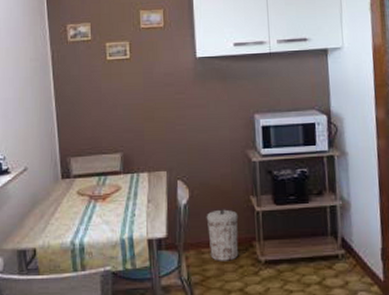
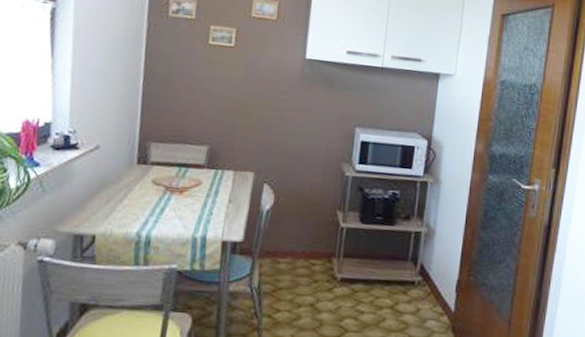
trash can: present [206,209,239,261] -> none [285,220,322,275]

